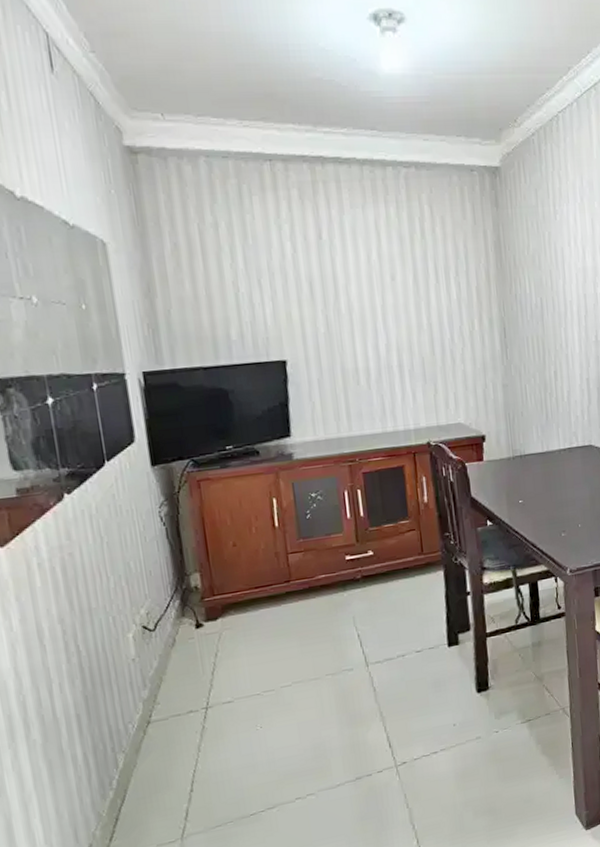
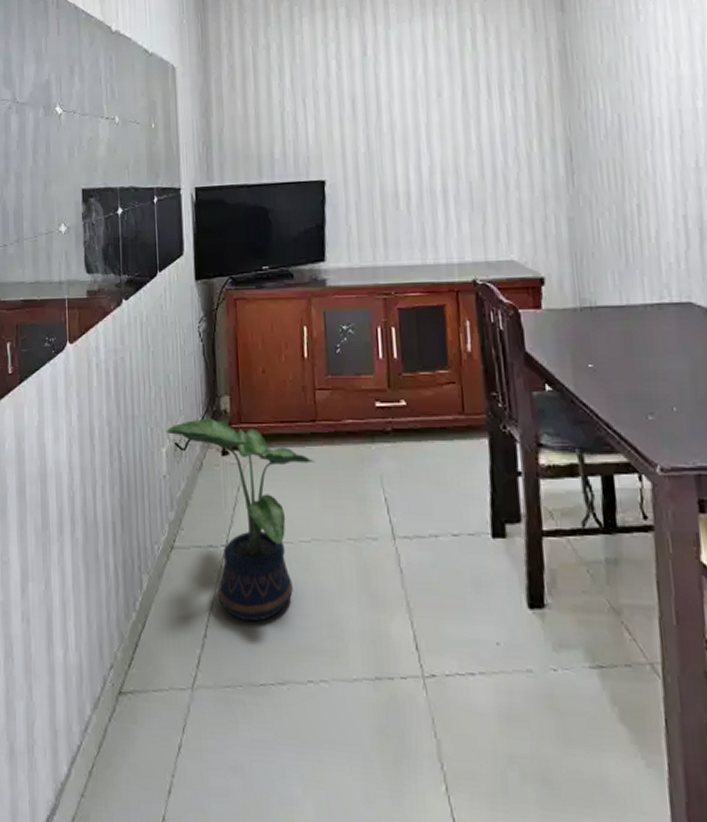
potted plant: none [131,595,292,768] -> present [166,417,315,621]

